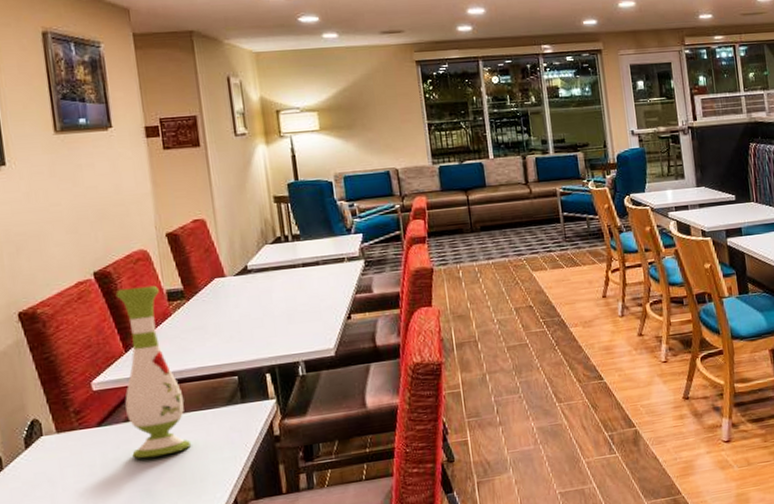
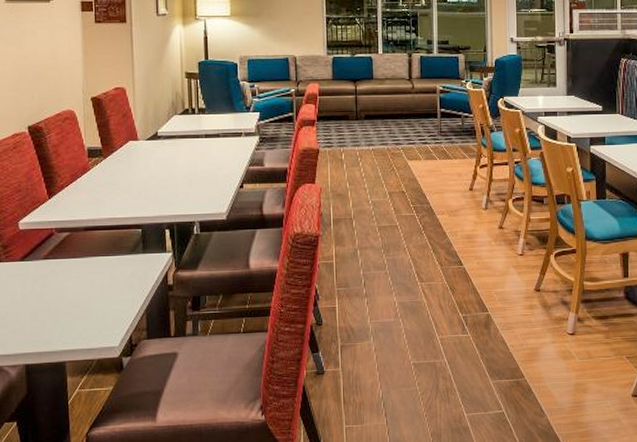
vase: present [115,285,192,459] -> none [45,142,98,293]

